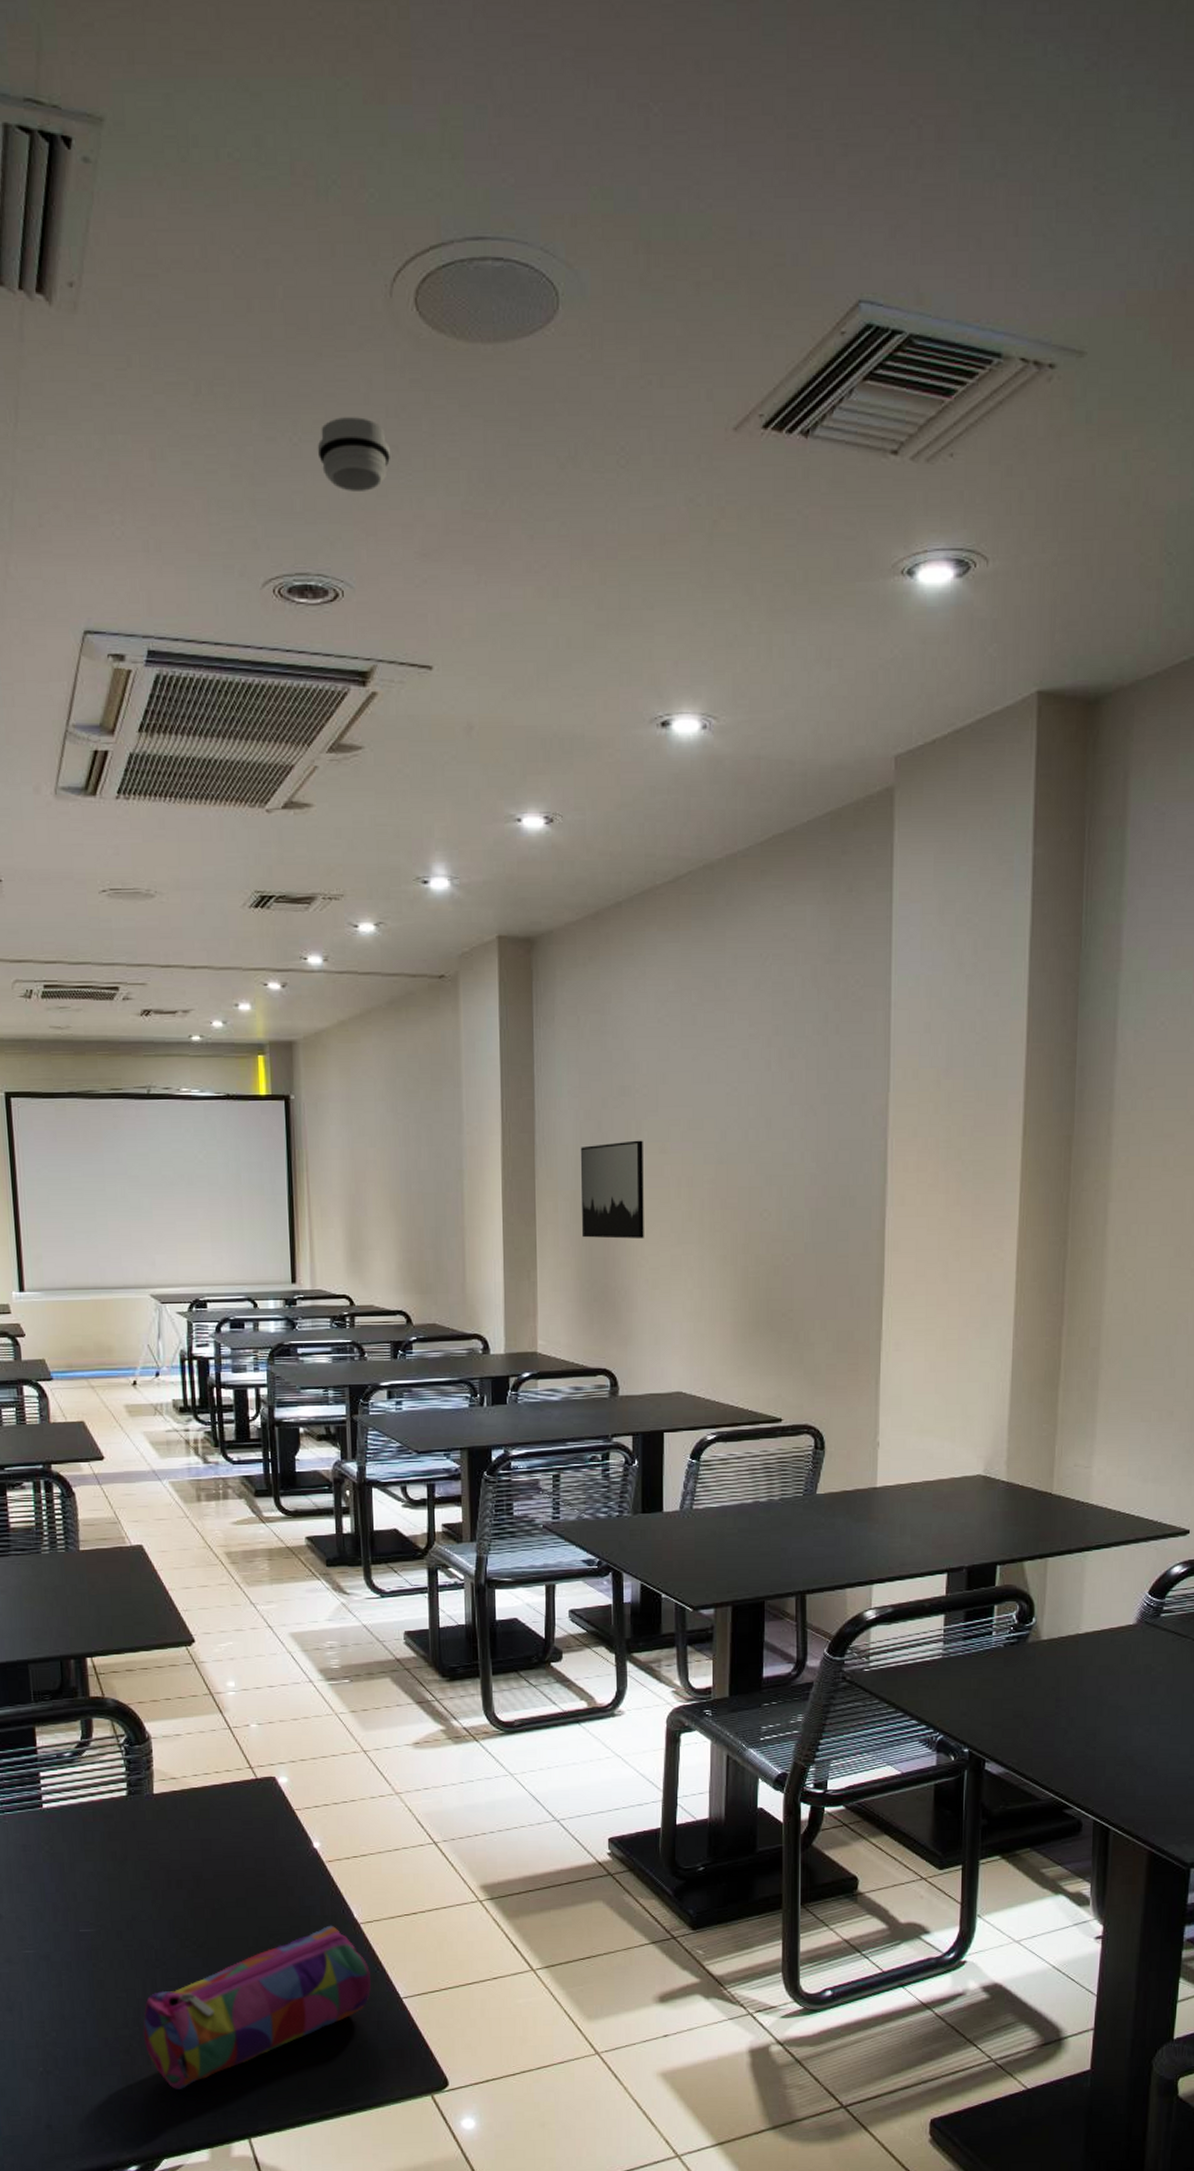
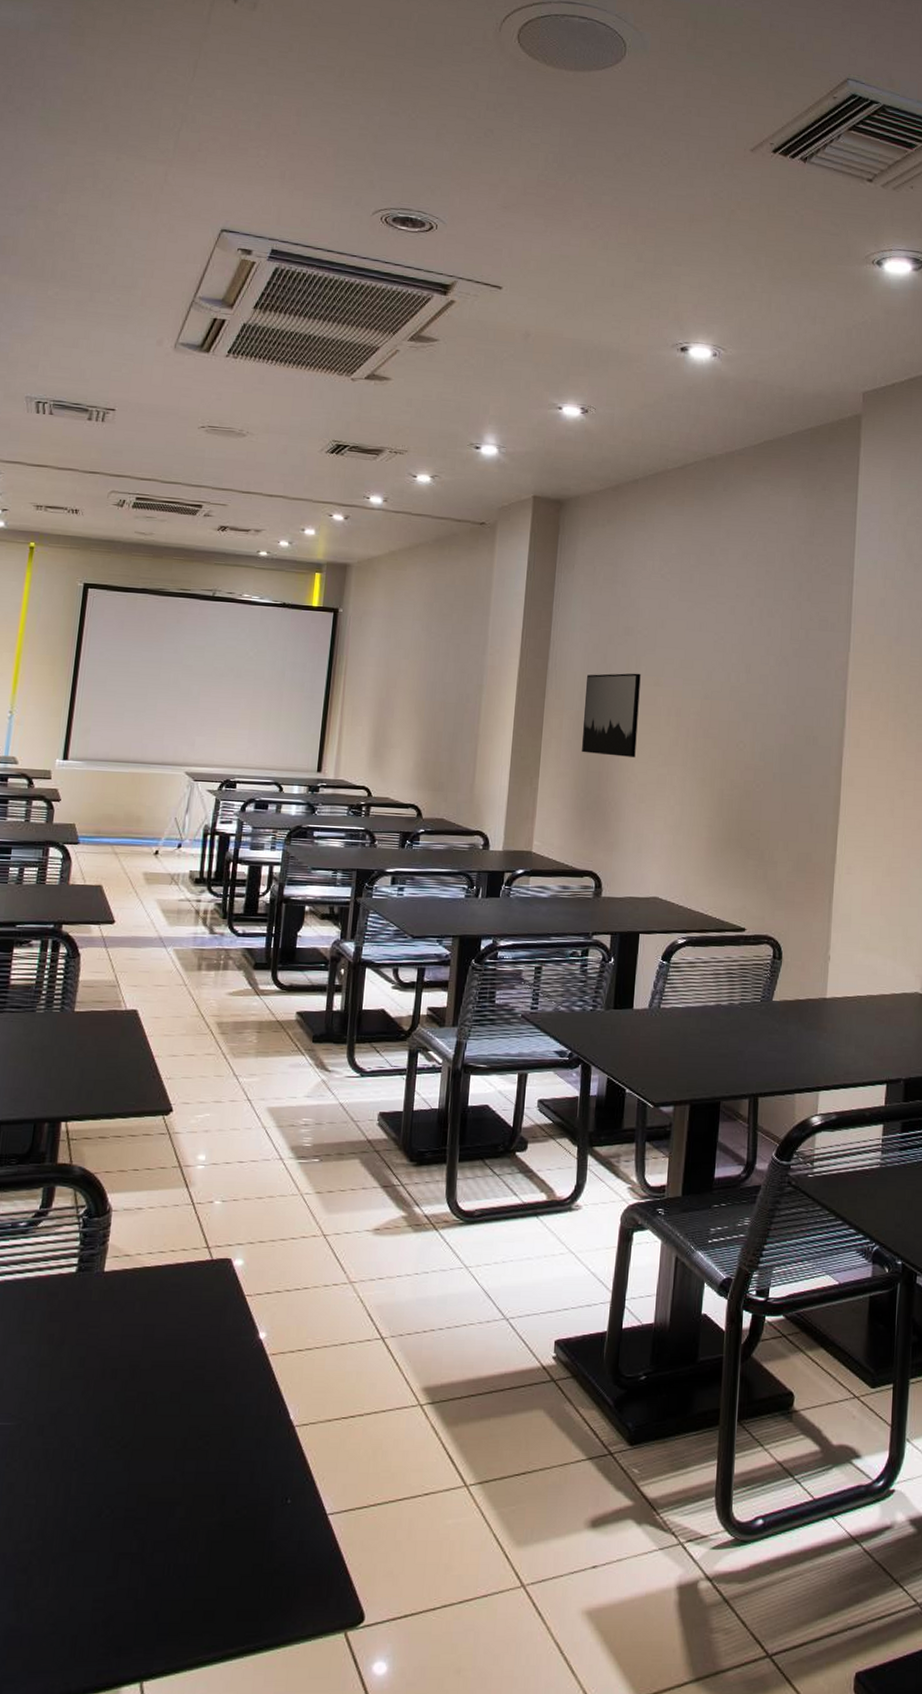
pencil case: present [143,1925,371,2089] -> none [45,1427,298,1619]
smoke detector: present [317,417,391,491] -> none [429,105,488,158]

